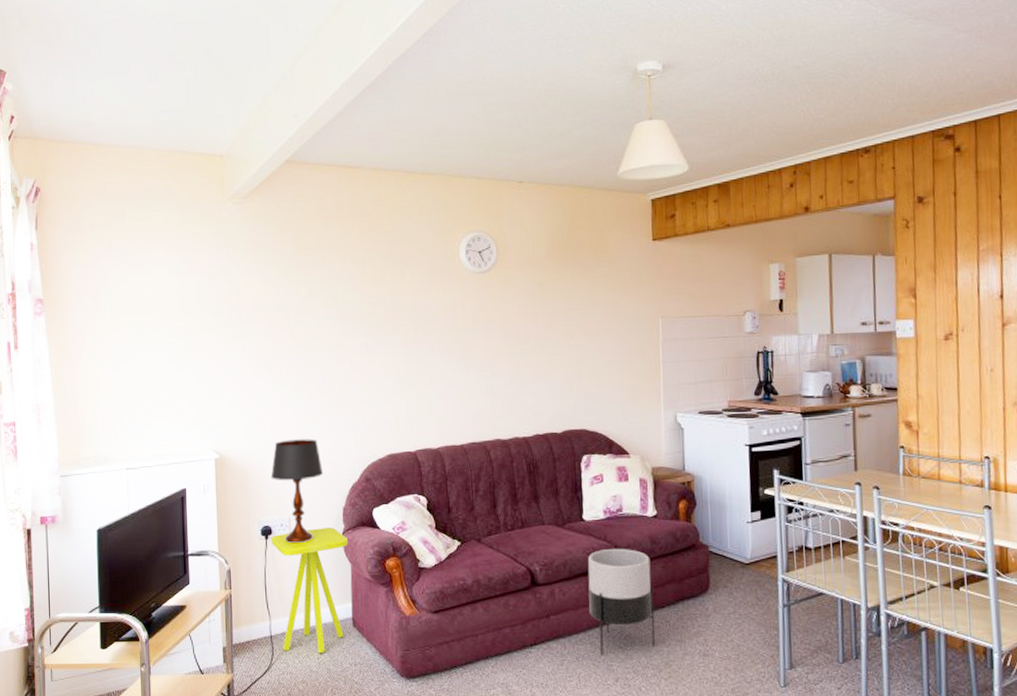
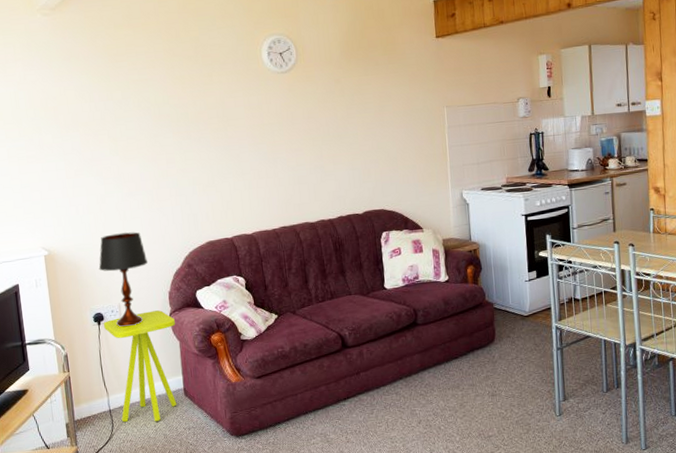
planter: present [588,548,655,655] -> none [391,310,451,402]

